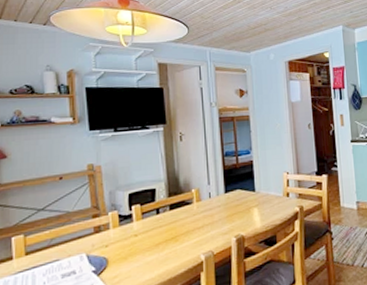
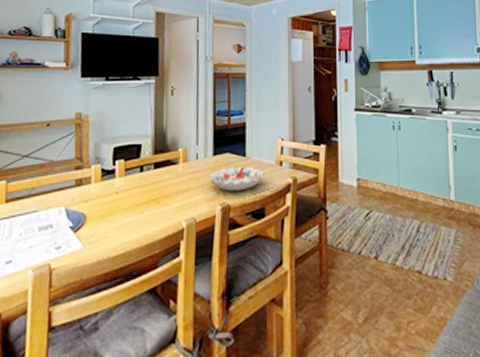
decorative bowl: none [222,200,273,224] -> present [209,166,264,191]

